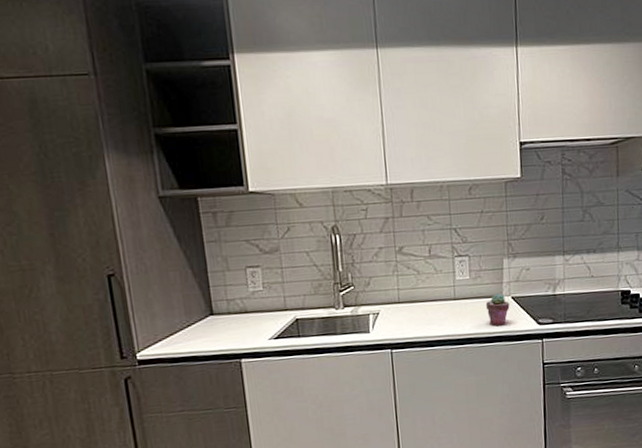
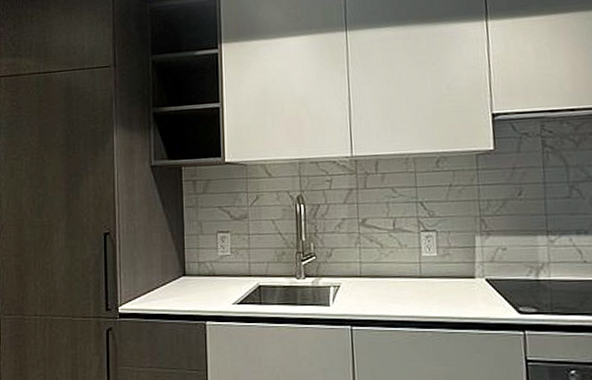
potted succulent: present [485,293,510,326] -> none [455,274,484,311]

